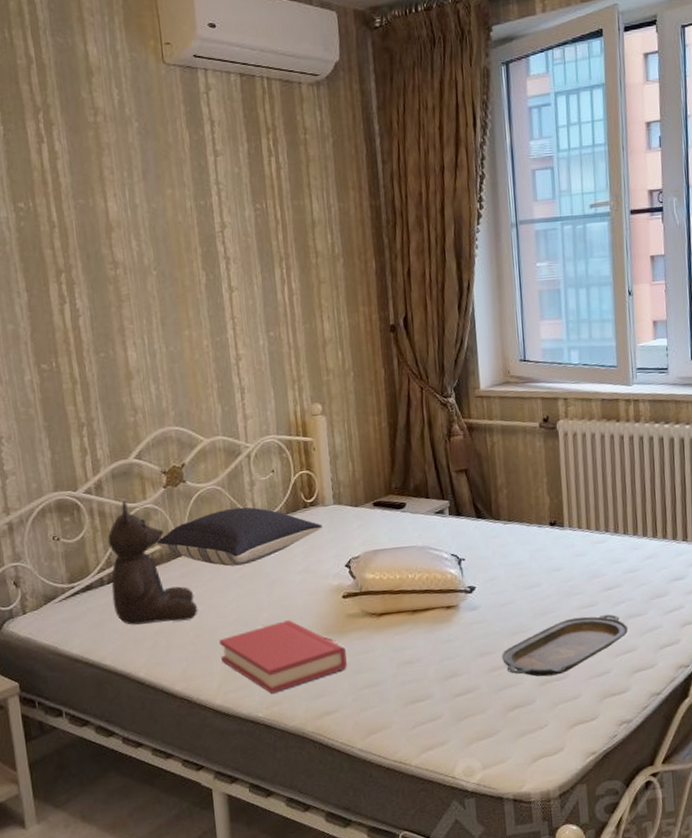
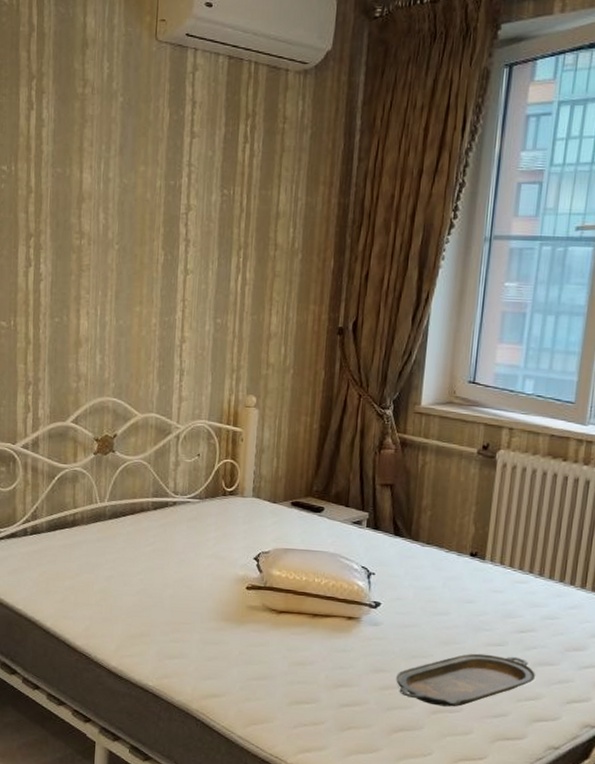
teddy bear: present [107,500,198,625] -> none [32,460,108,582]
pillow: present [156,507,323,567] -> none [80,484,238,540]
hardback book: present [218,620,347,694] -> none [122,600,241,666]

